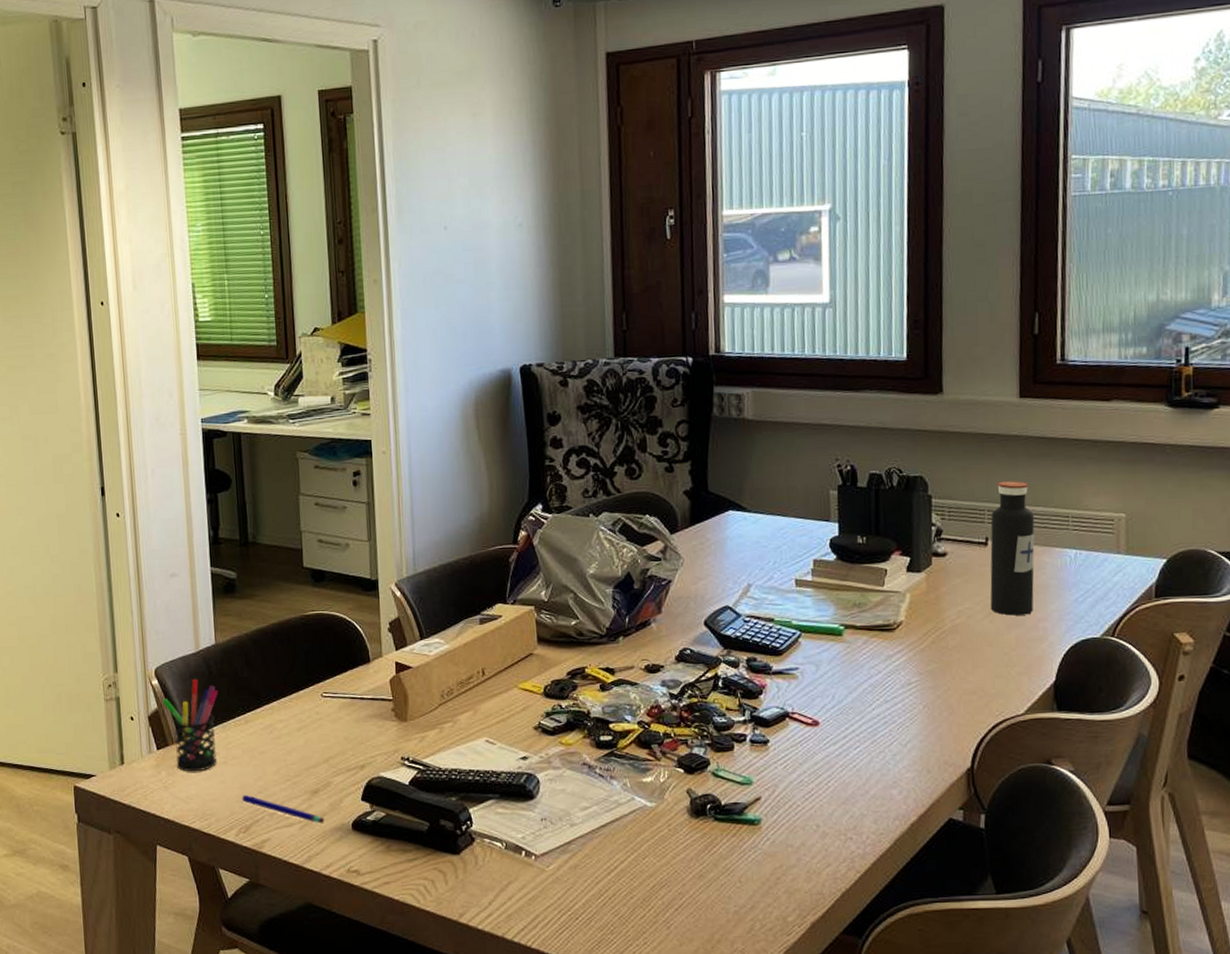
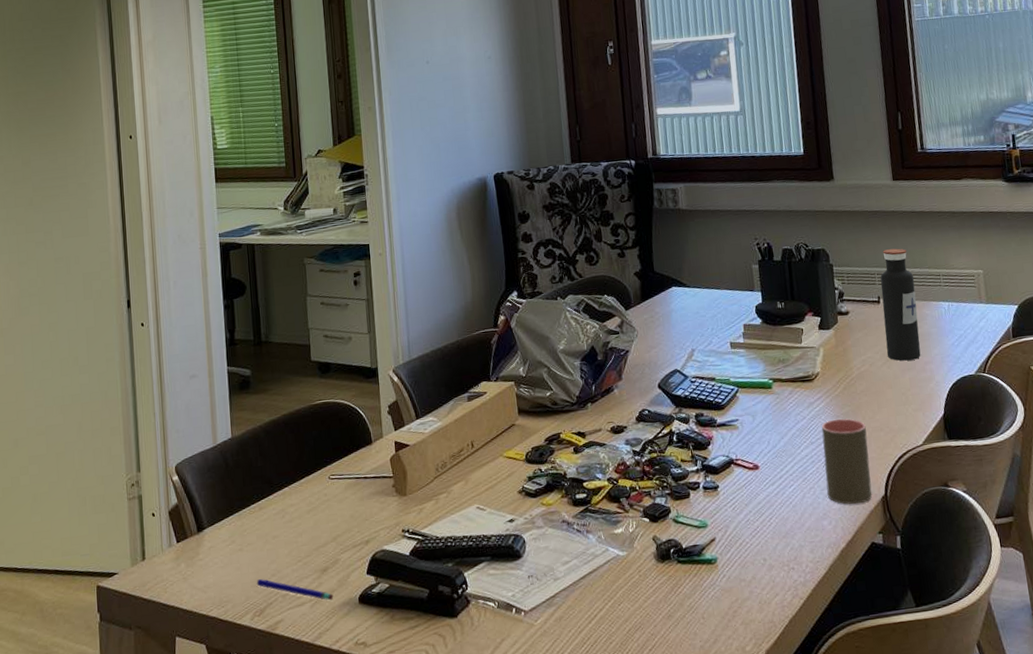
pen holder: present [161,678,219,772] -> none [181,471,235,562]
cup: none [899,676,956,775] -> present [821,418,873,505]

